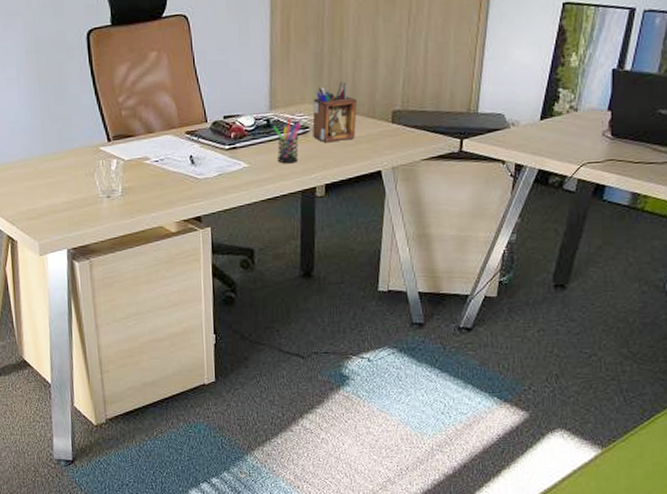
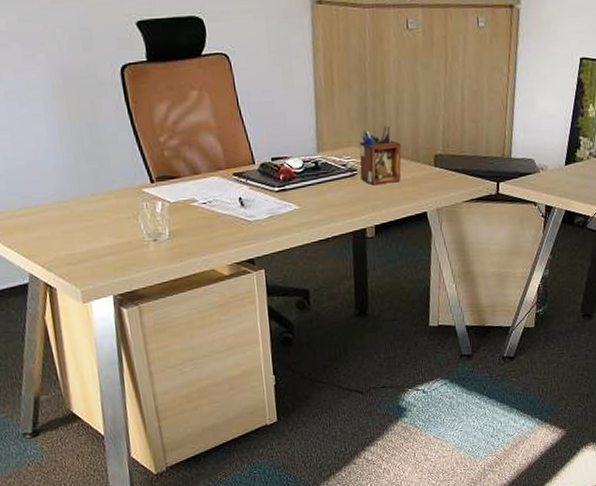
pen holder: present [272,118,301,164] -> none [321,160,349,206]

